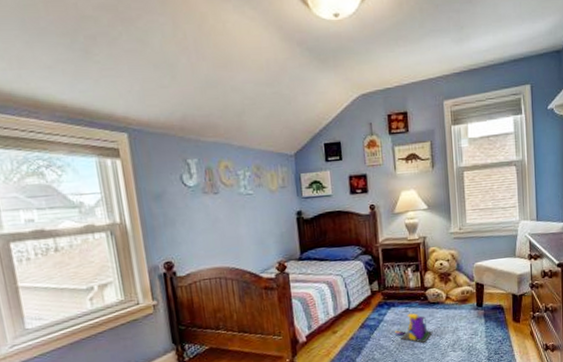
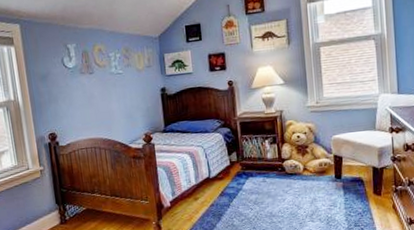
toy house: present [395,313,433,343] -> none [253,183,291,212]

